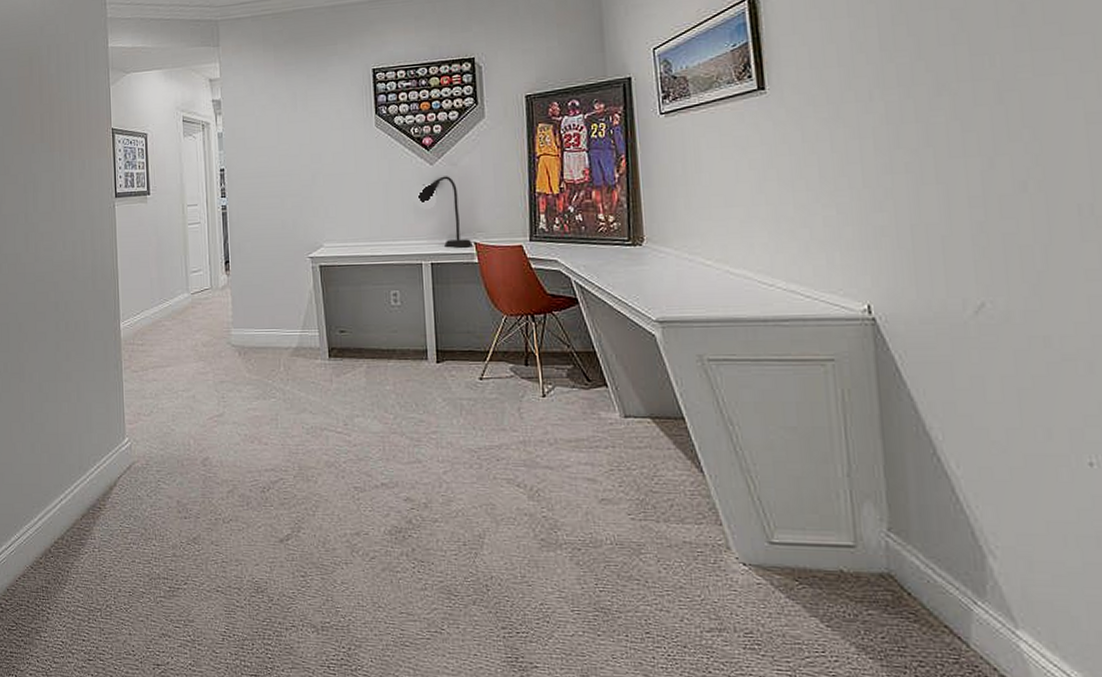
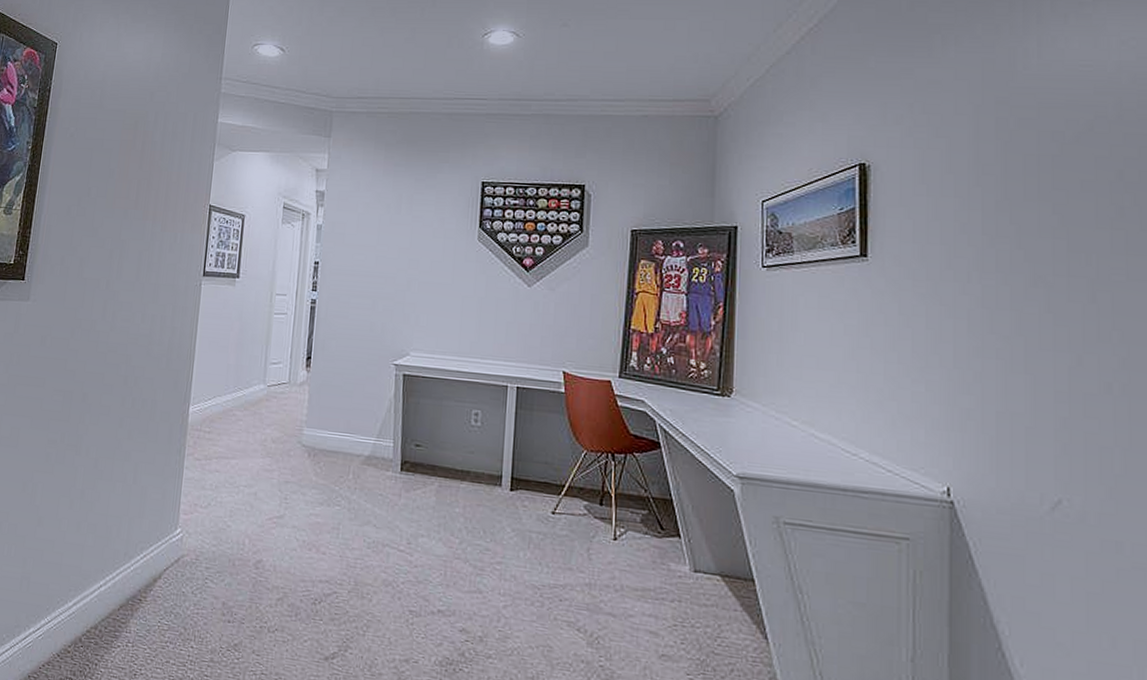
desk lamp: present [418,176,474,248] -> none [512,299,562,376]

